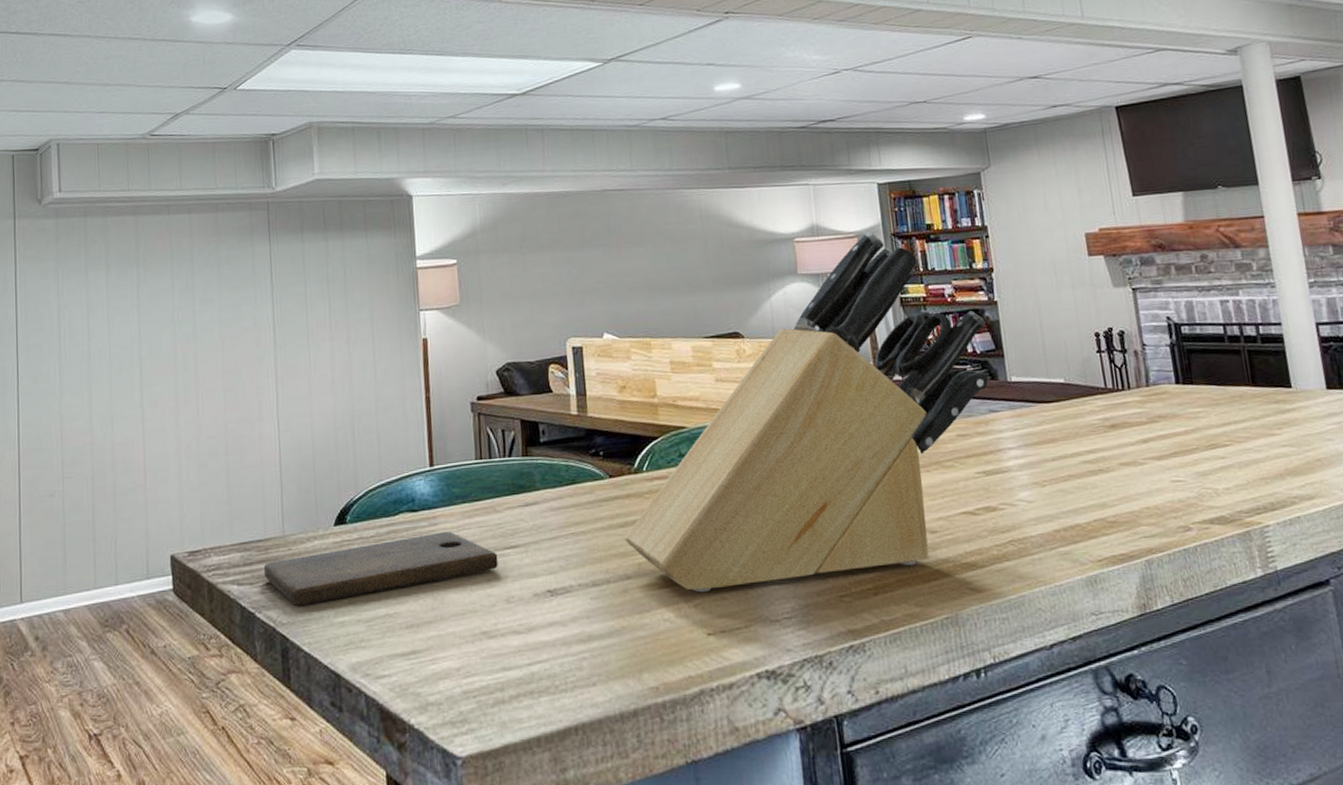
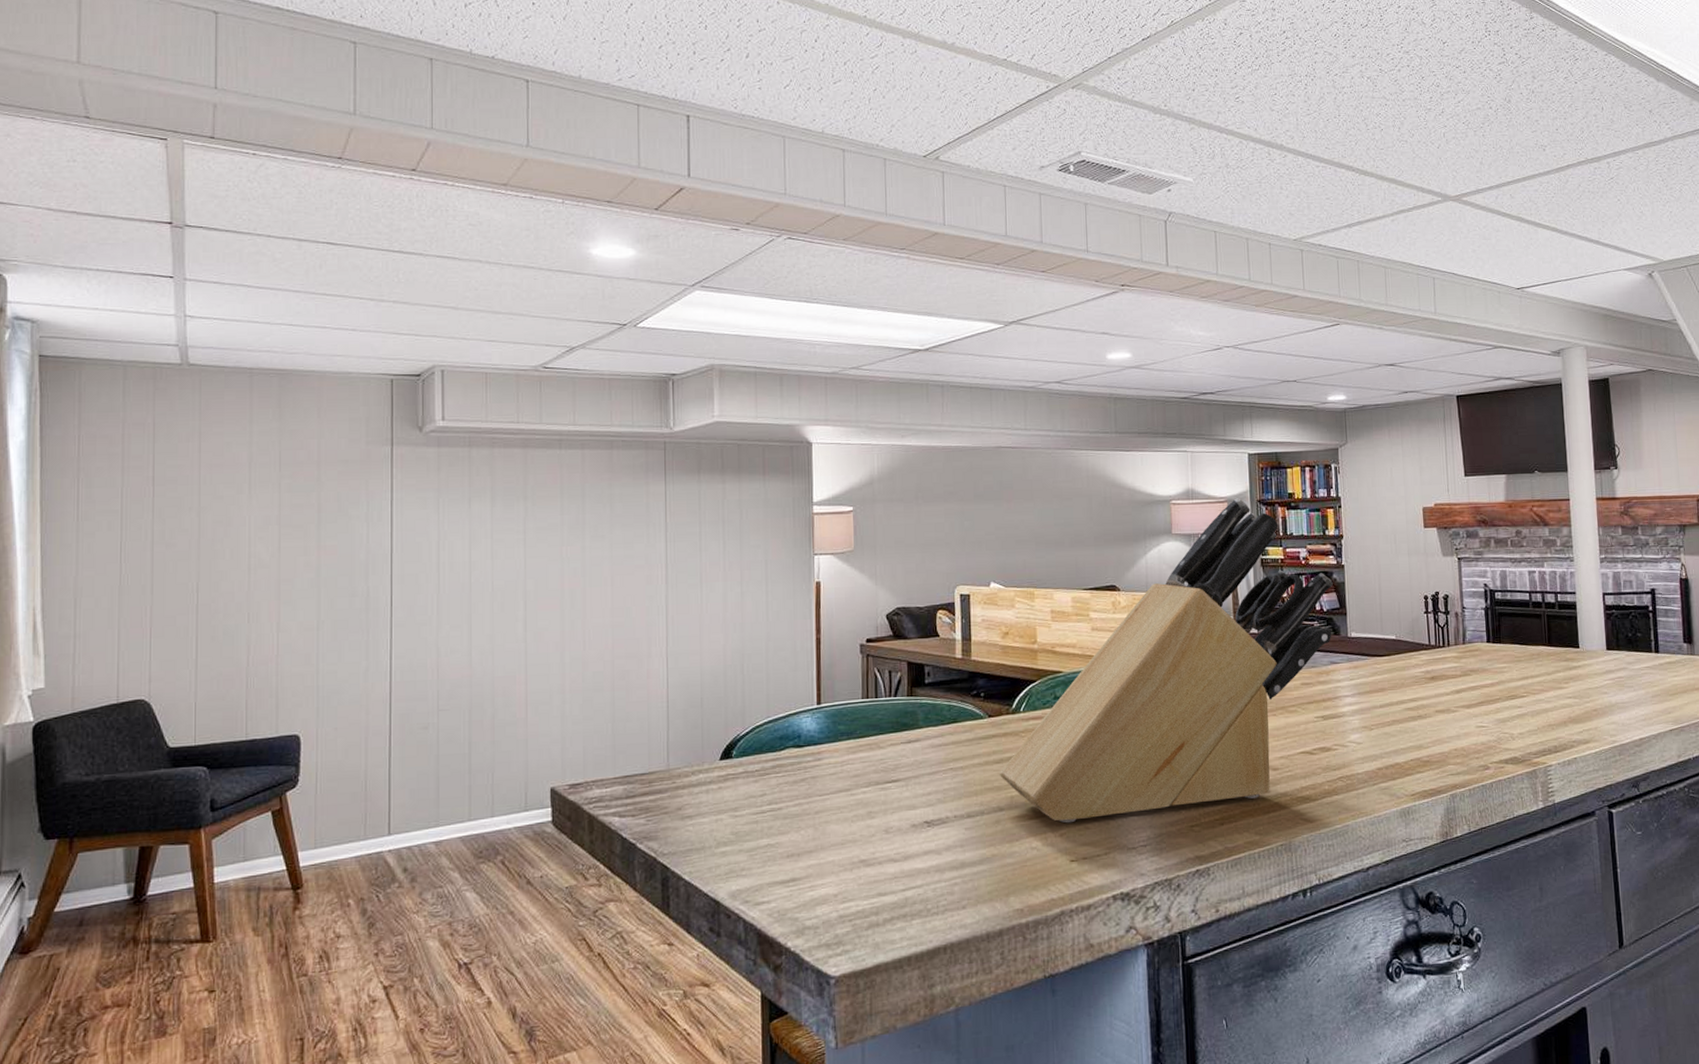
cutting board: present [263,531,498,607] -> none [646,766,879,838]

